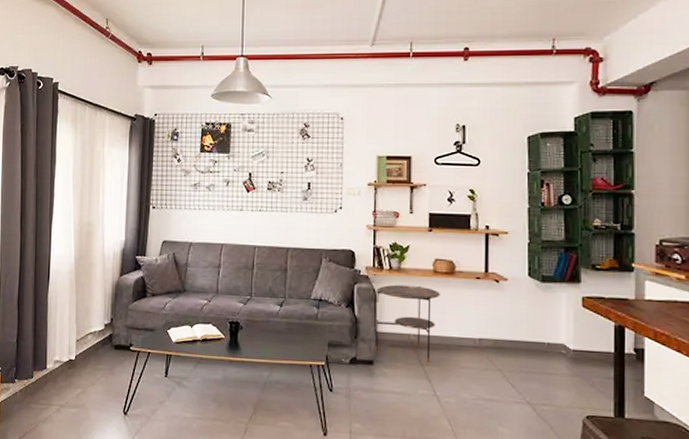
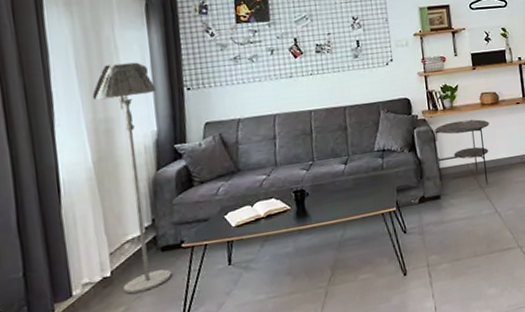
floor lamp: none [81,177,128,381] -> present [92,62,172,294]

